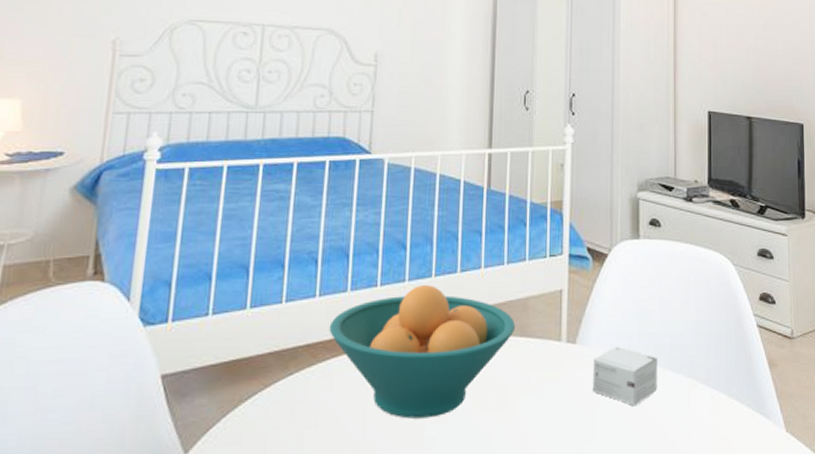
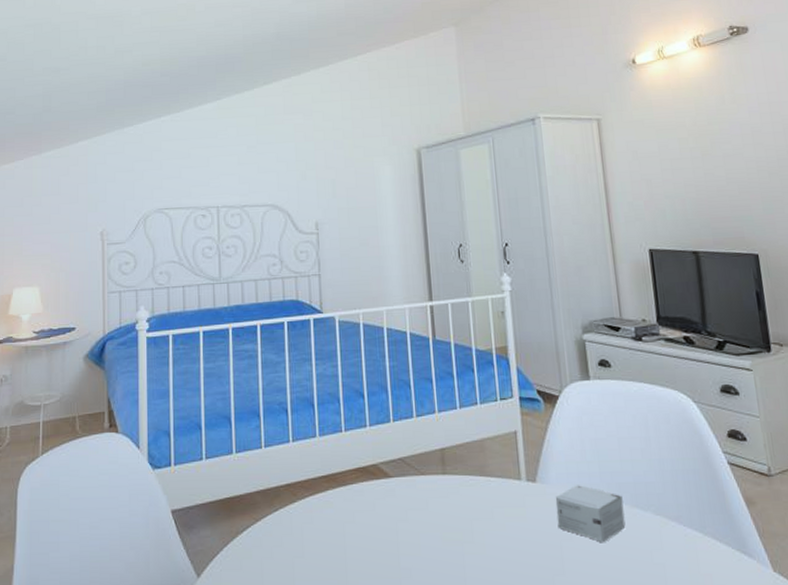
fruit bowl: present [329,285,516,419] -> none [304,430,475,551]

